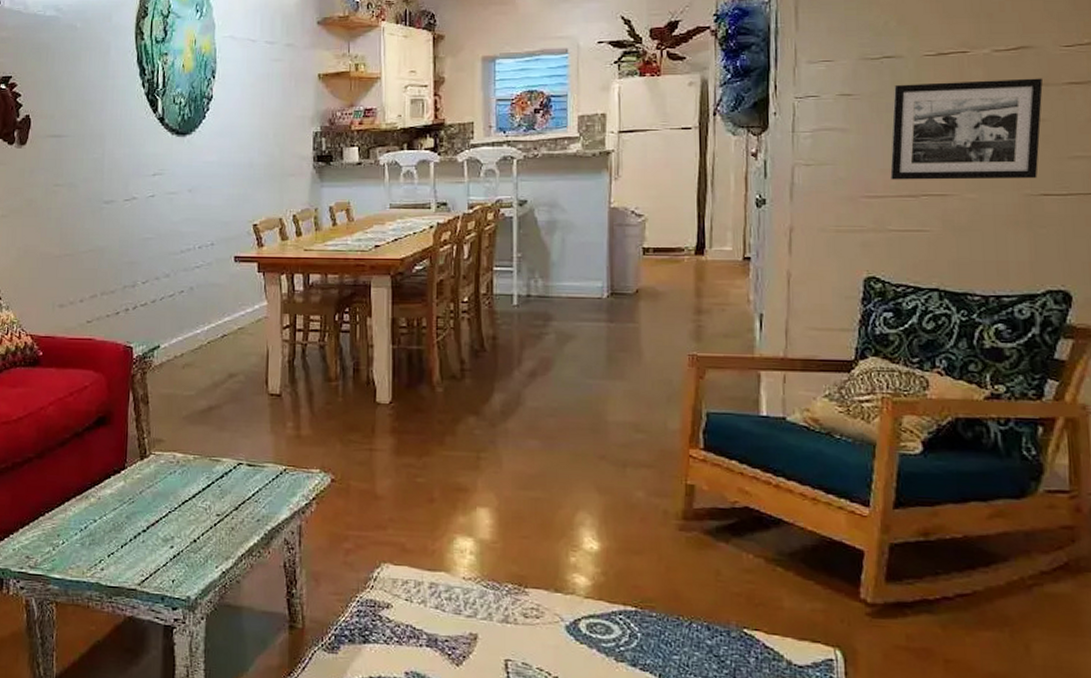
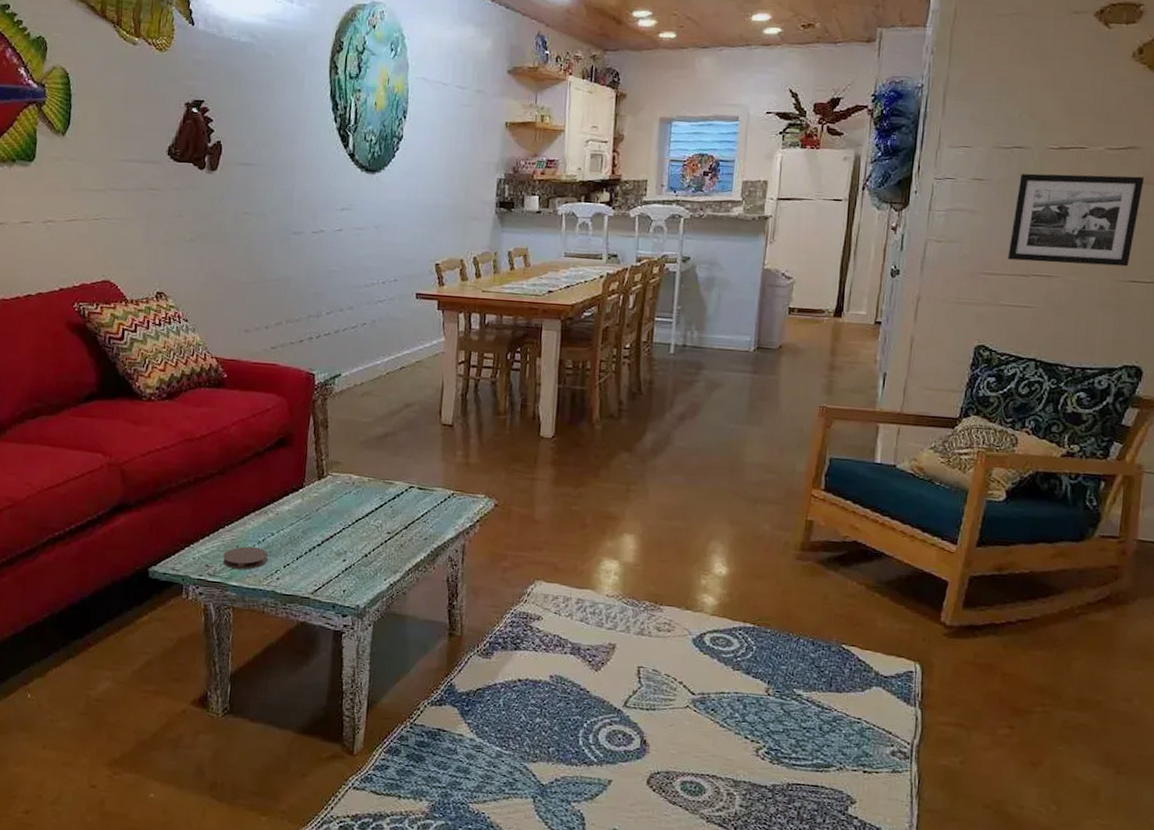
coaster: none [44,534,91,560] -> present [223,546,268,570]

